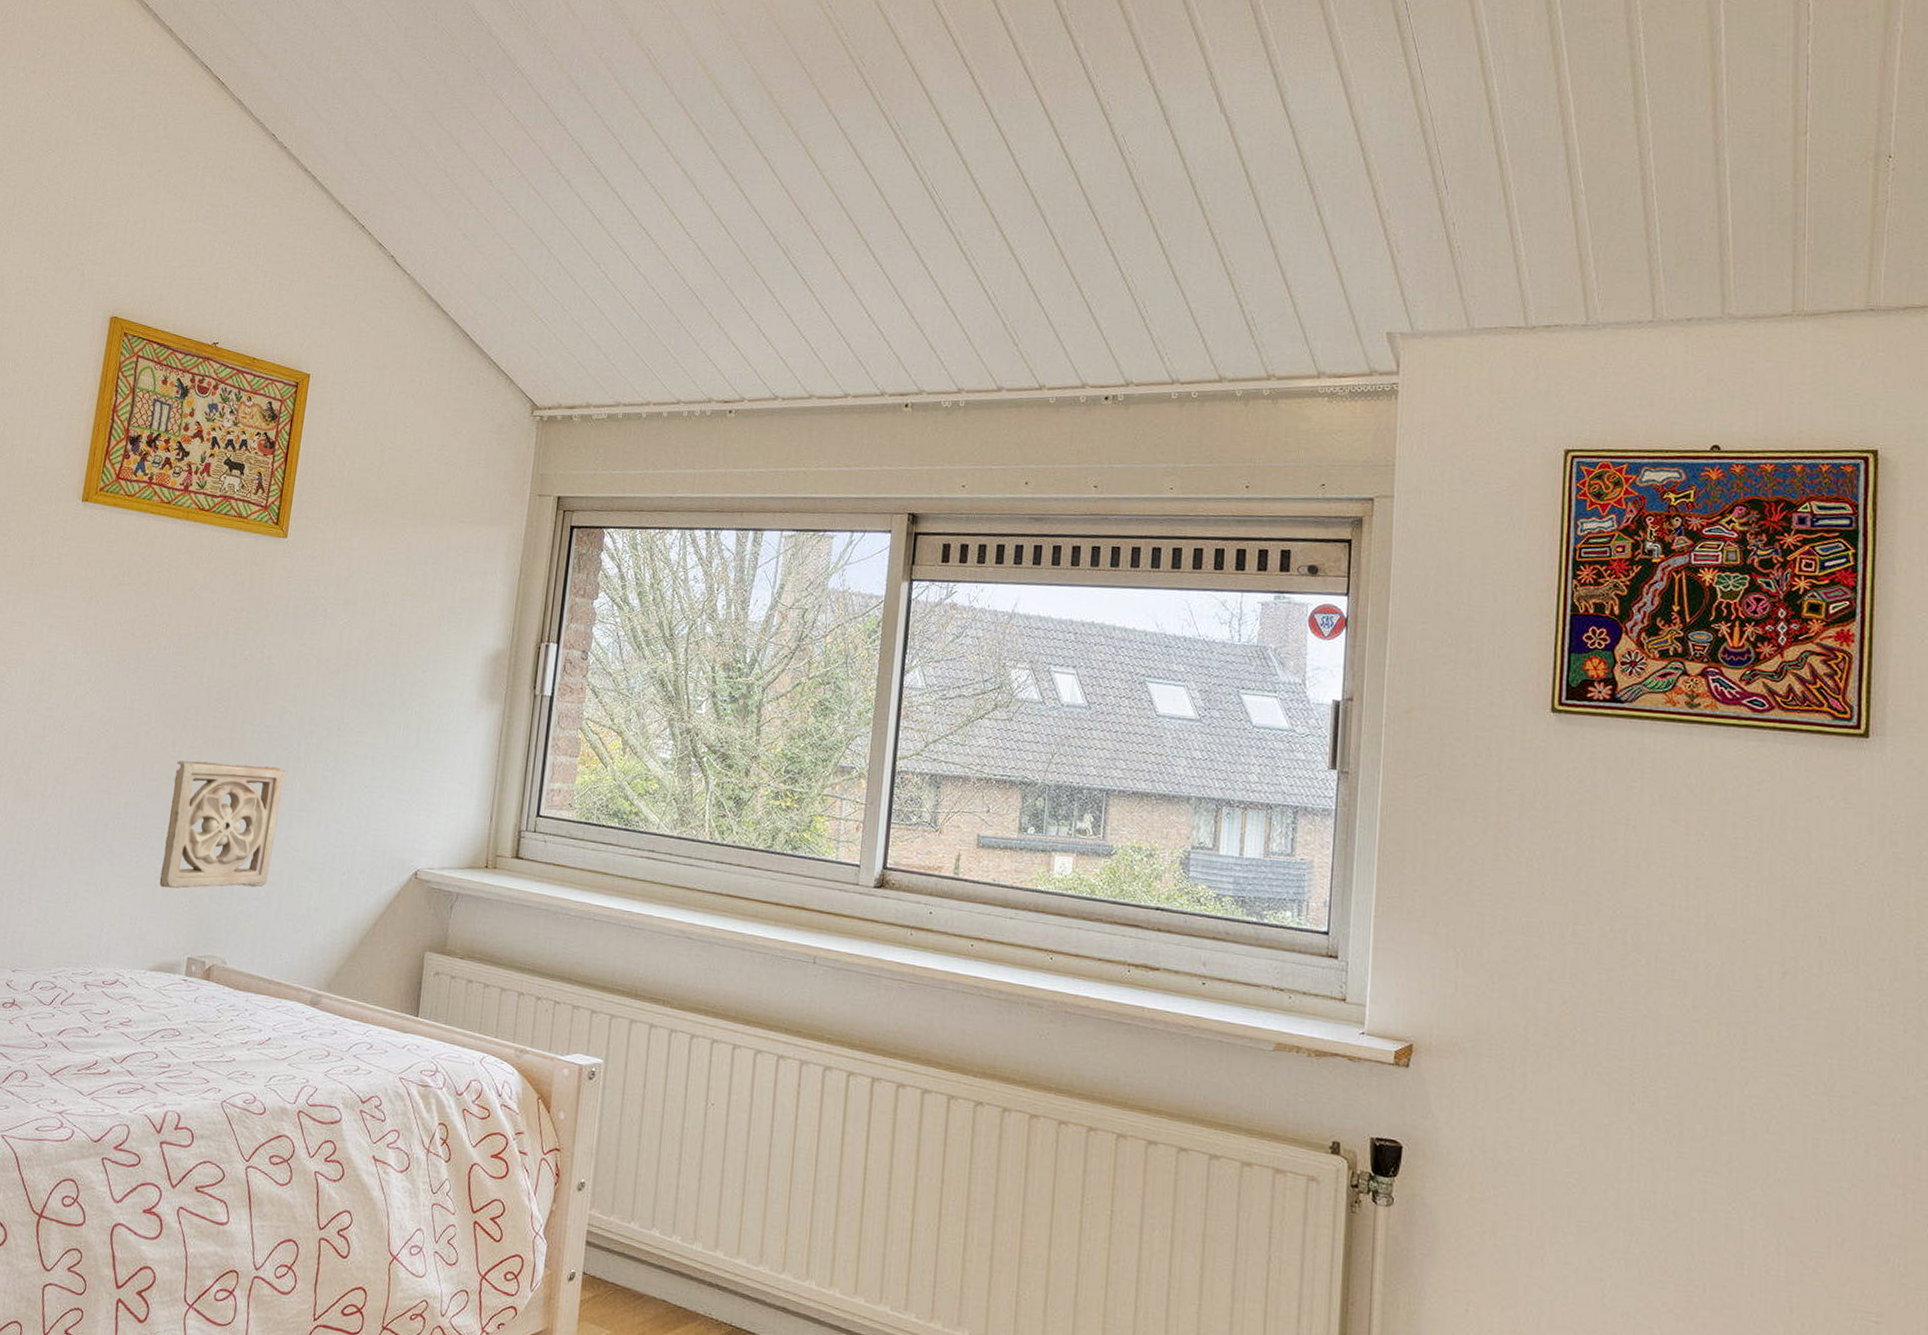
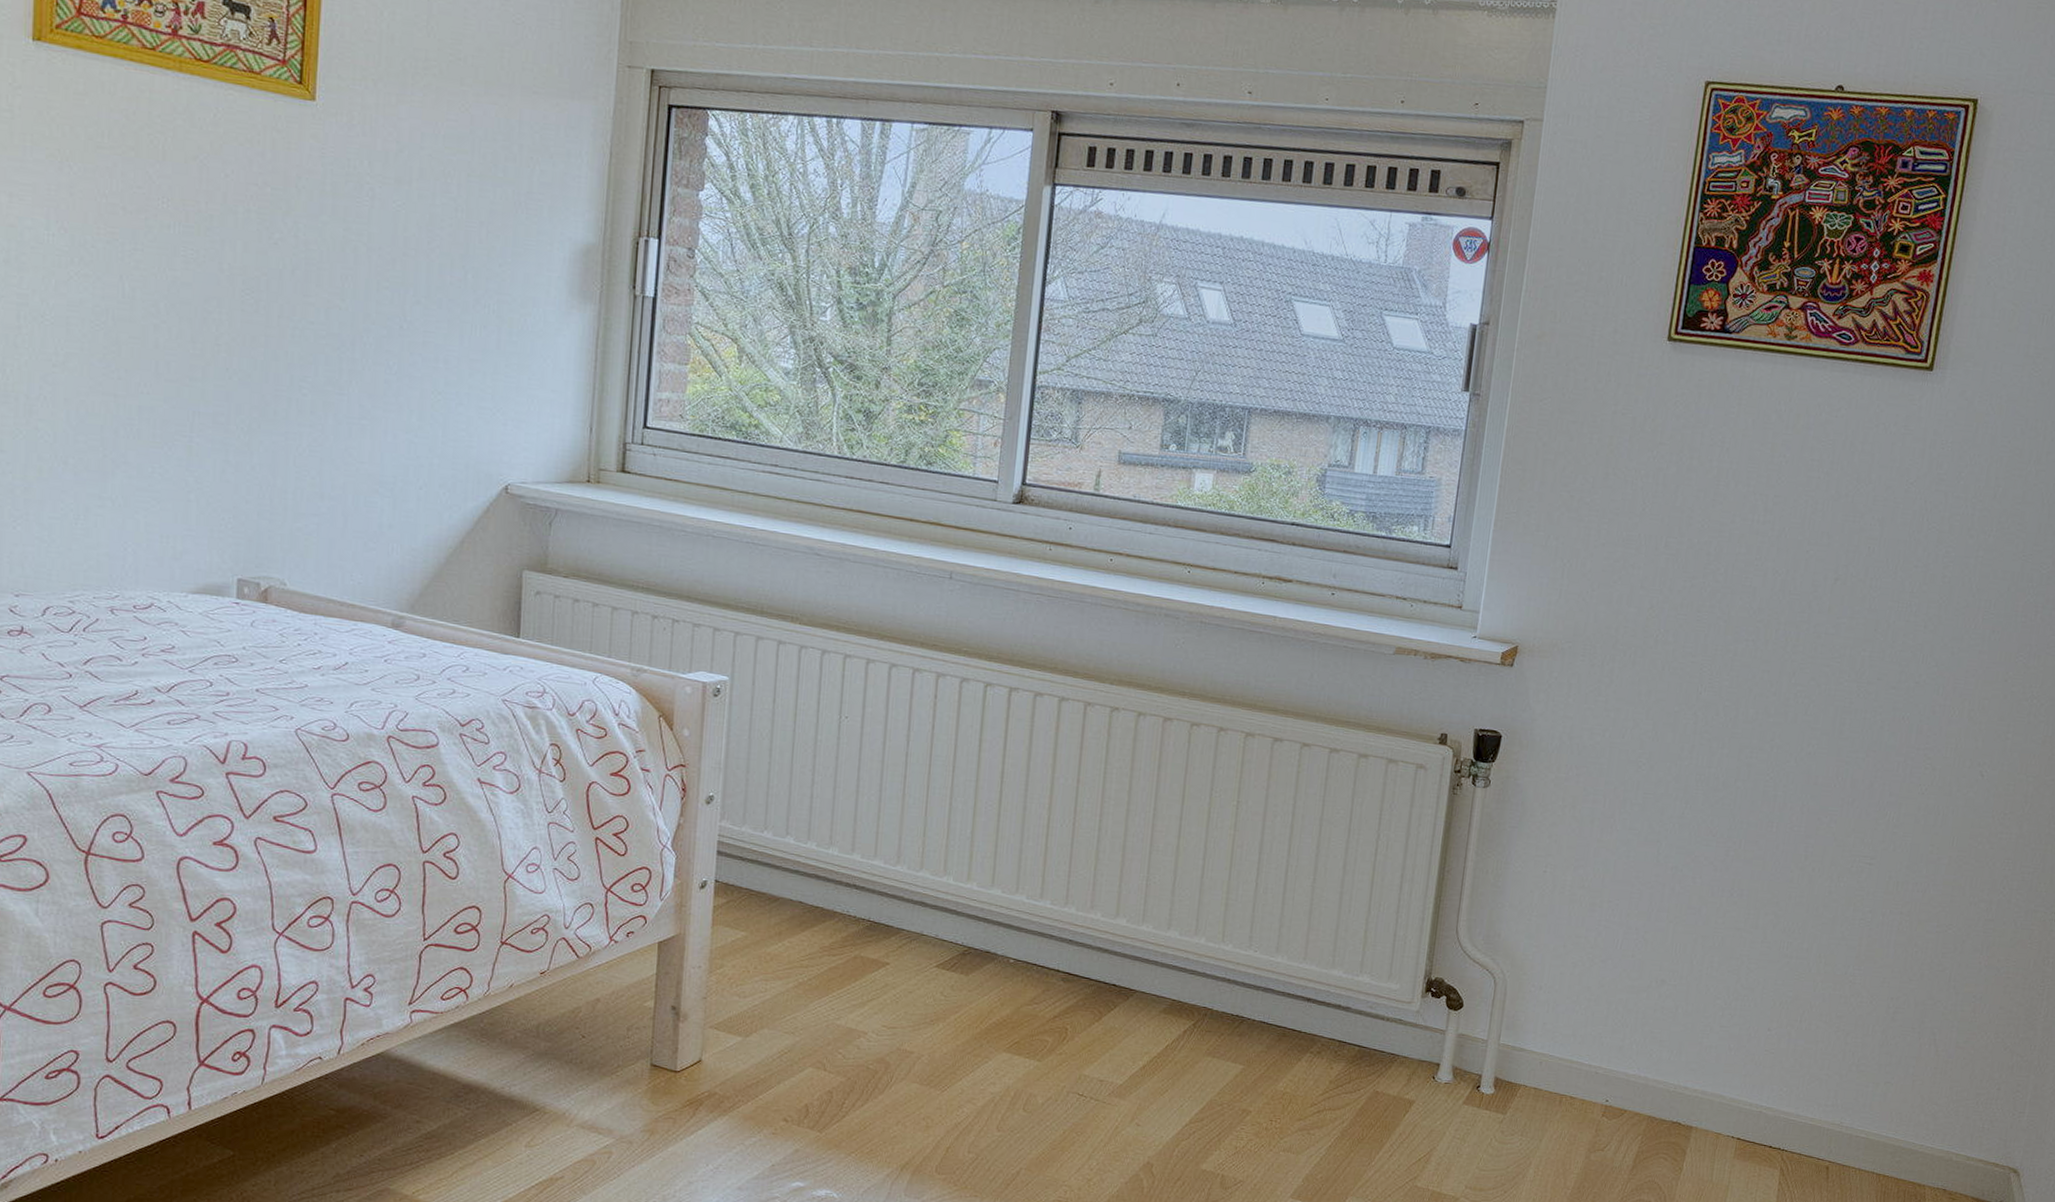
wall ornament: present [159,760,286,889] -> none [192,359,339,504]

